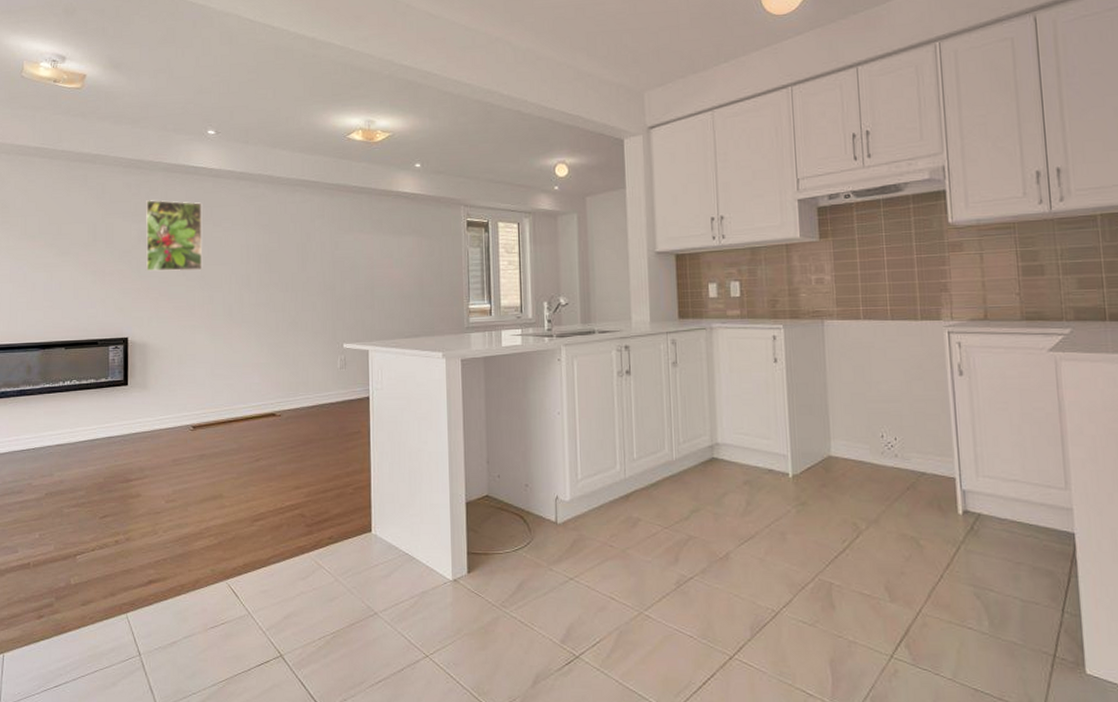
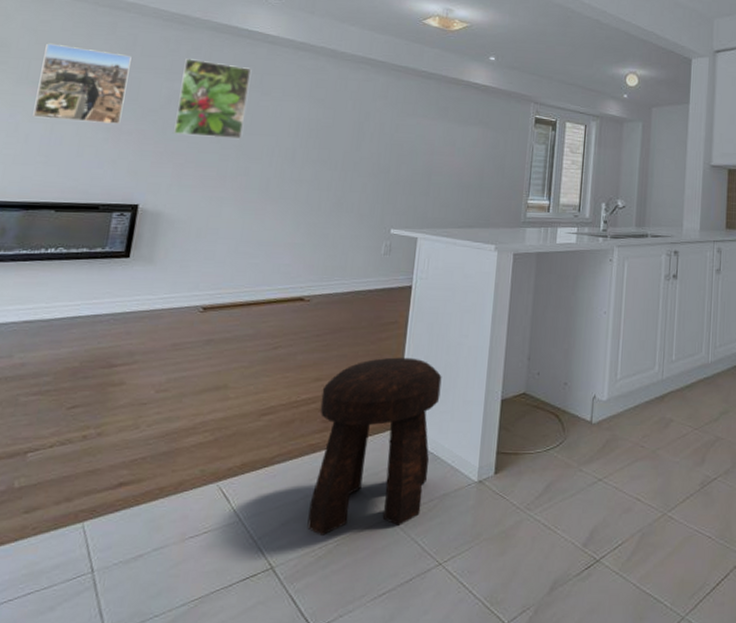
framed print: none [35,200,103,268] -> present [33,43,132,124]
stool: none [302,465,408,628] -> present [307,357,442,535]

